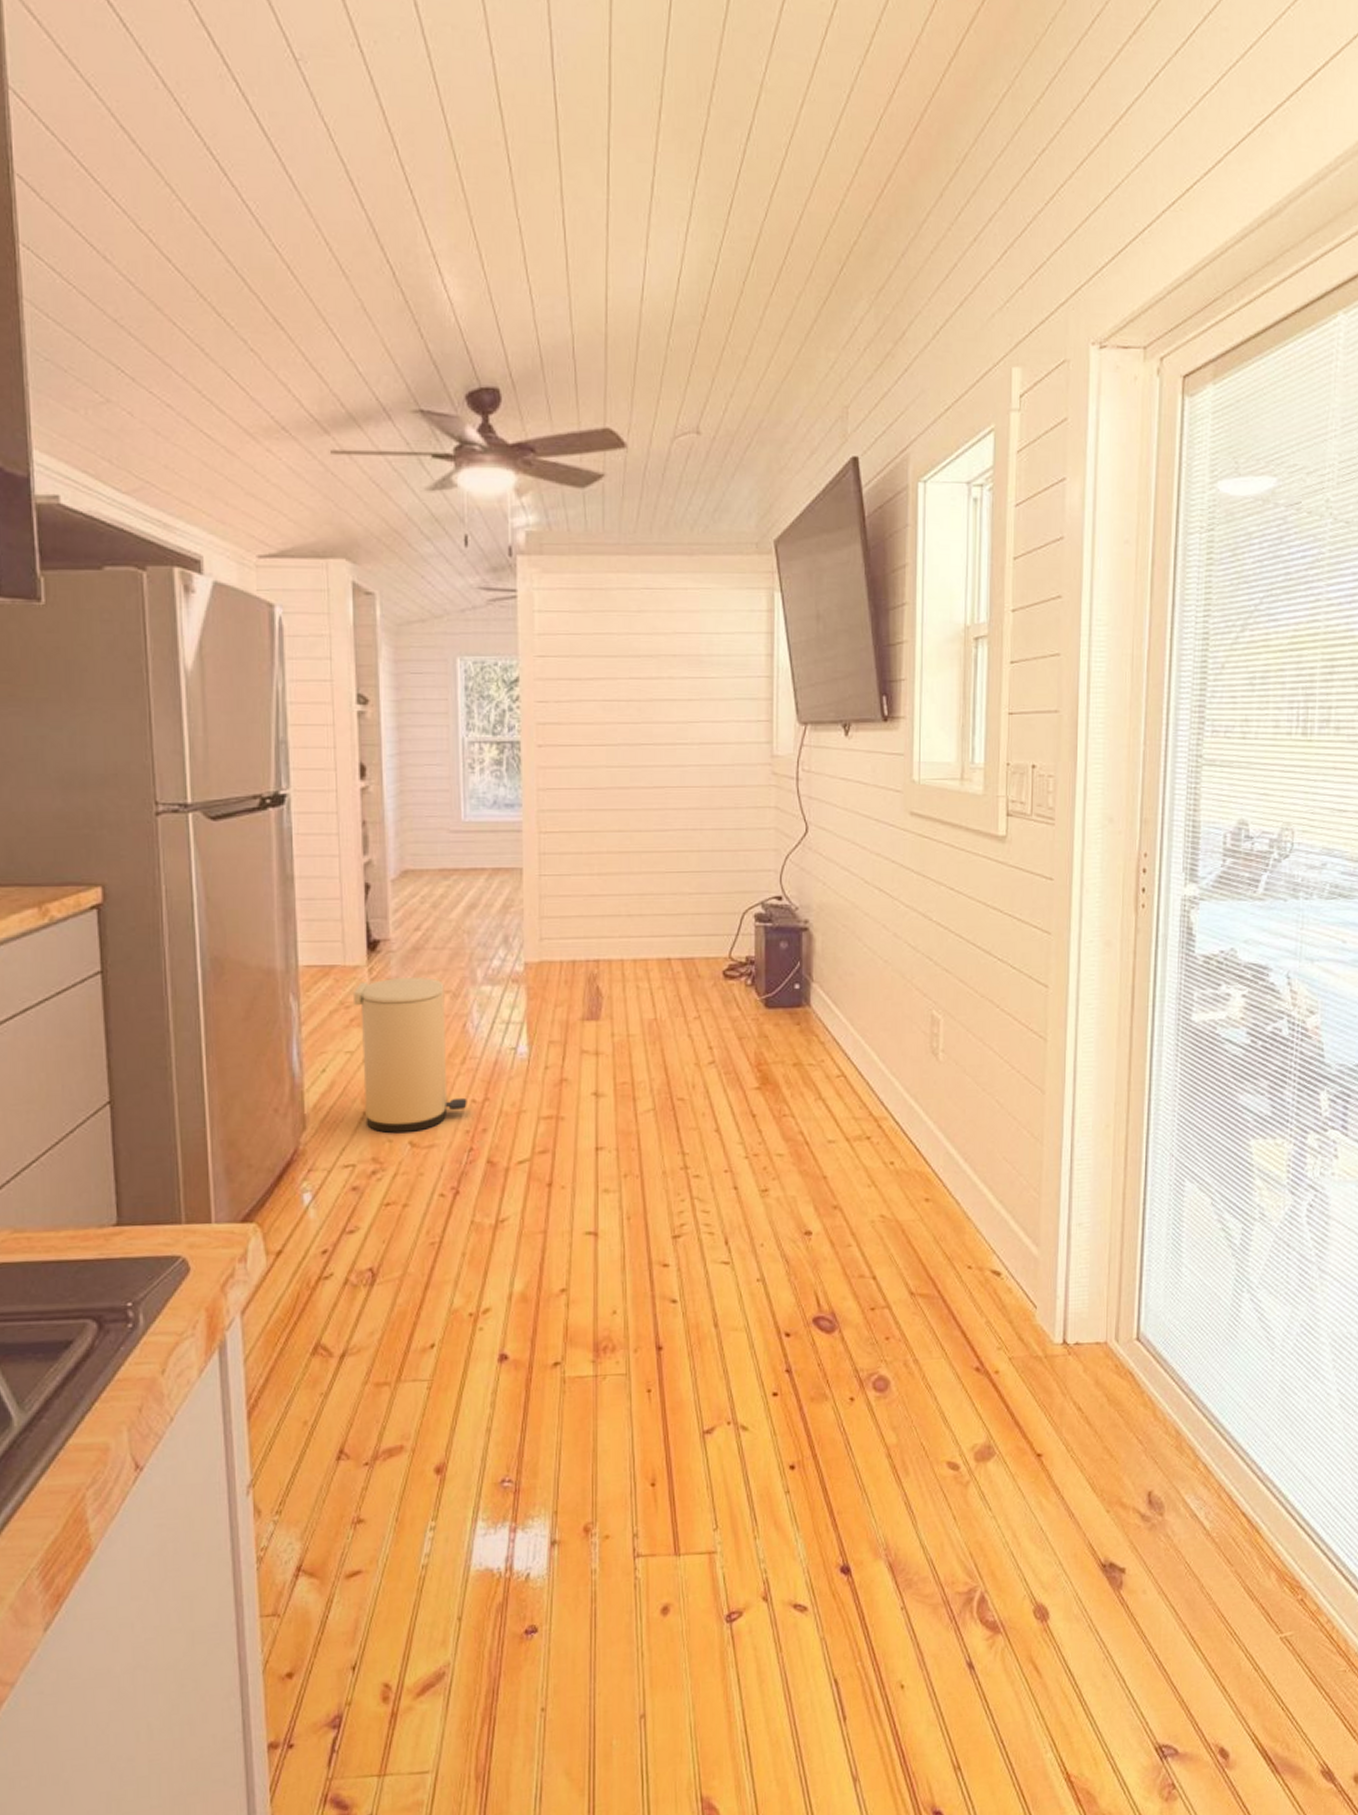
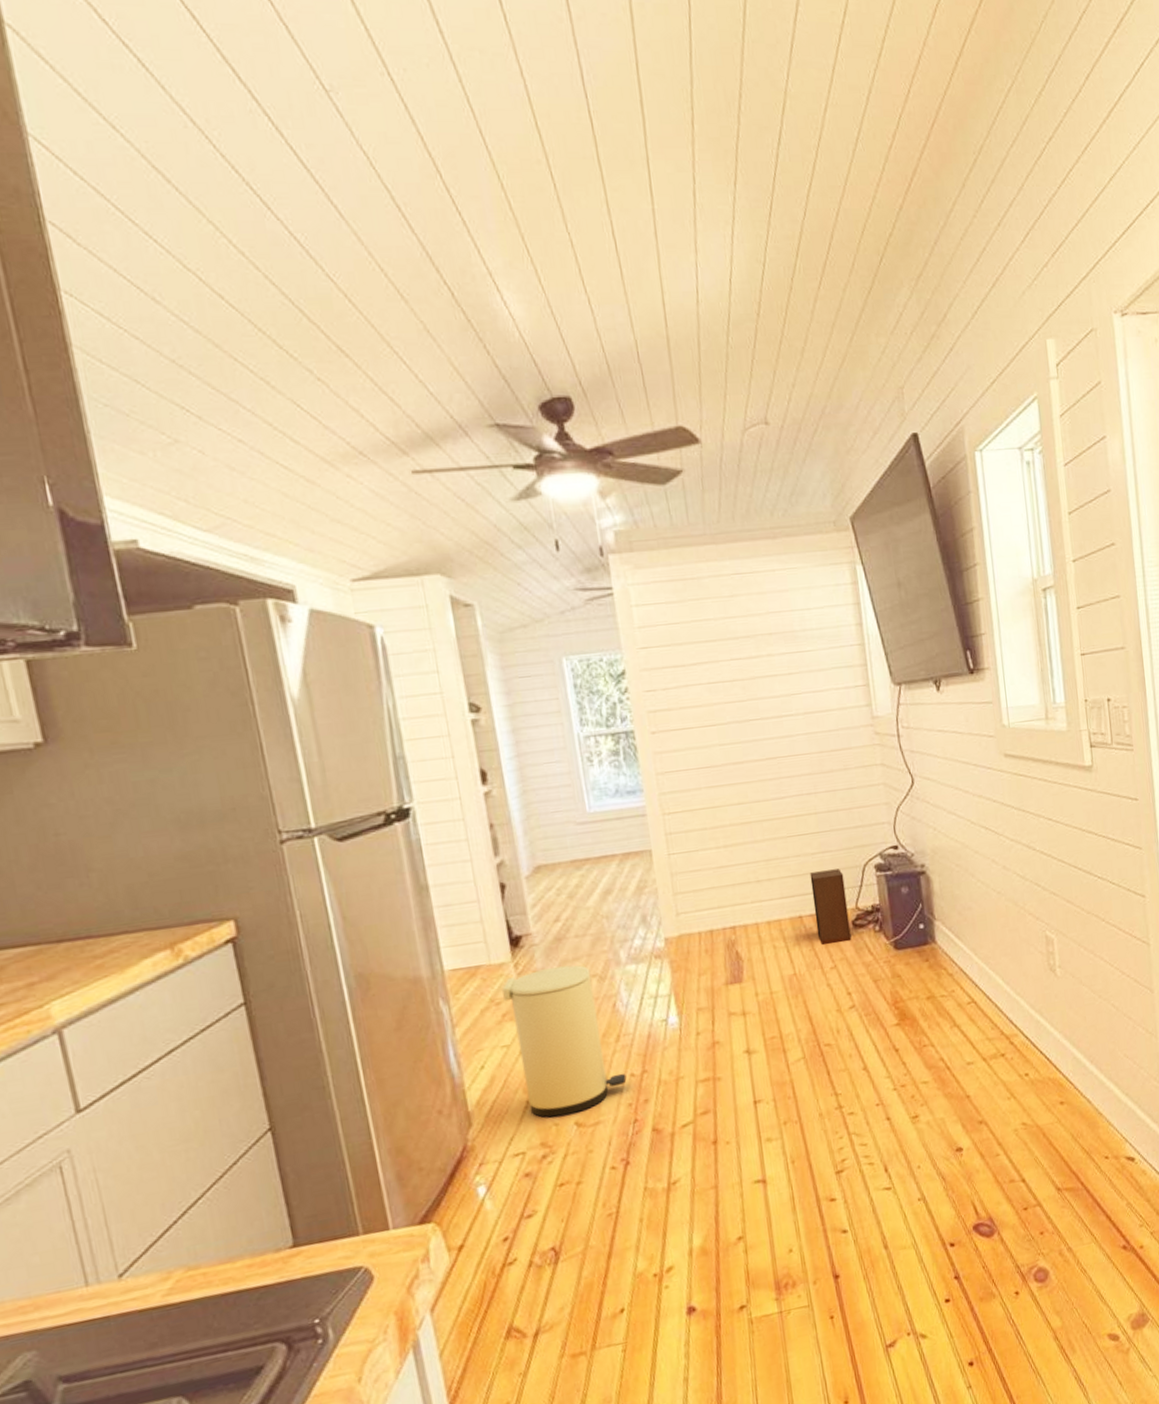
speaker: none [684,913,720,993] -> present [809,868,852,946]

